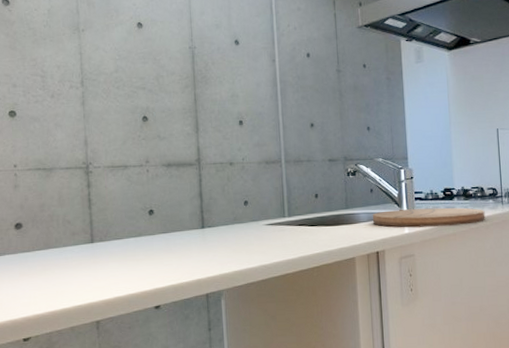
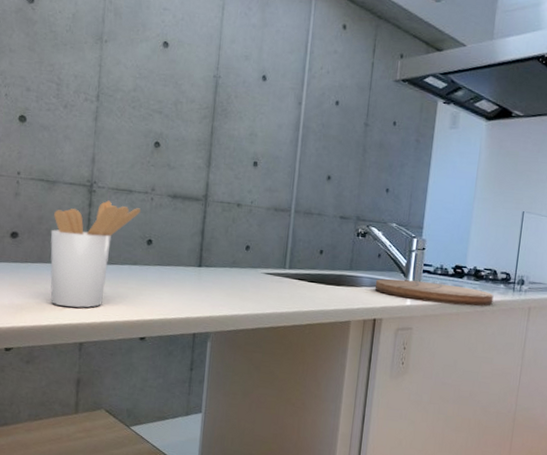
utensil holder: none [53,178,138,288] -> present [50,200,141,308]

